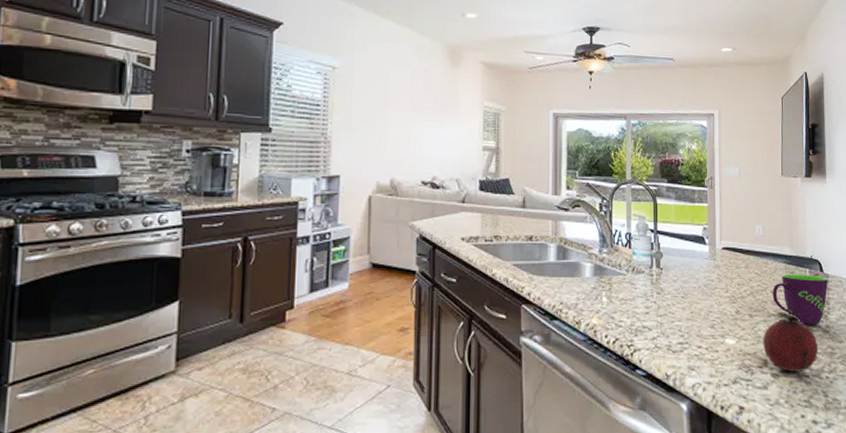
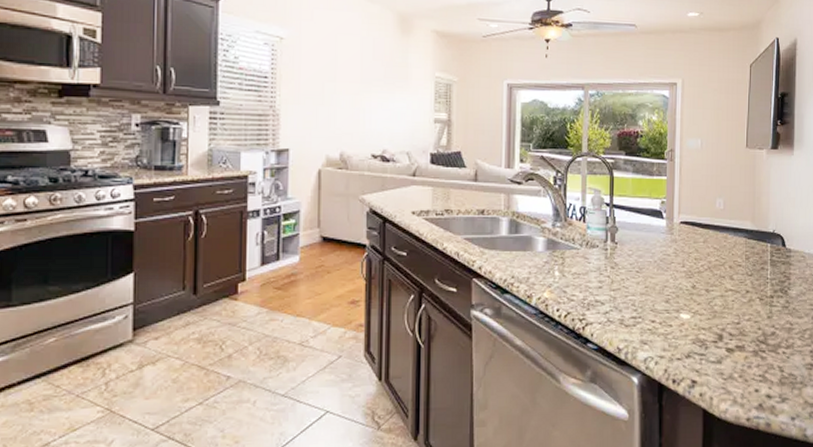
fruit: present [763,312,819,372] -> none [719,287,777,347]
mug: present [772,274,829,325] -> none [731,249,791,300]

